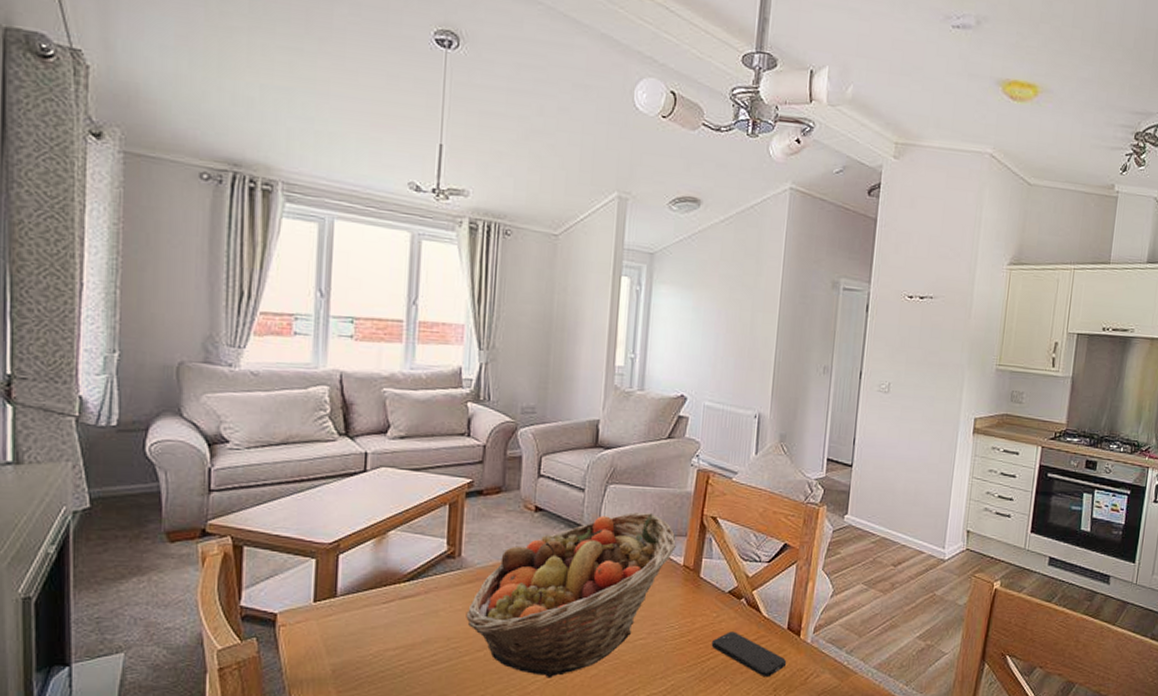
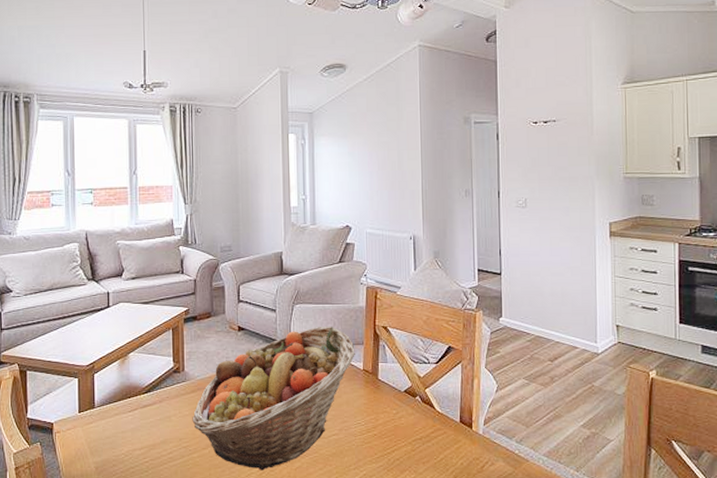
smartphone: present [711,631,787,678] -> none [394,426,463,467]

